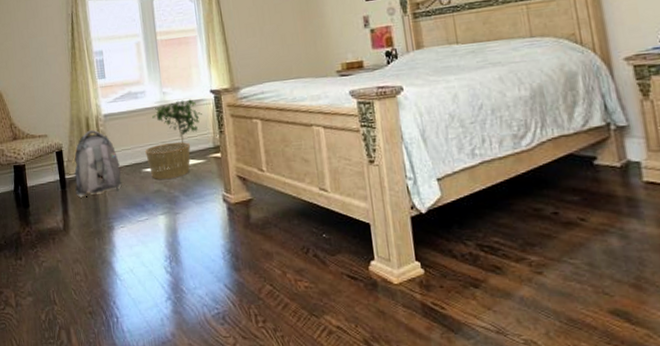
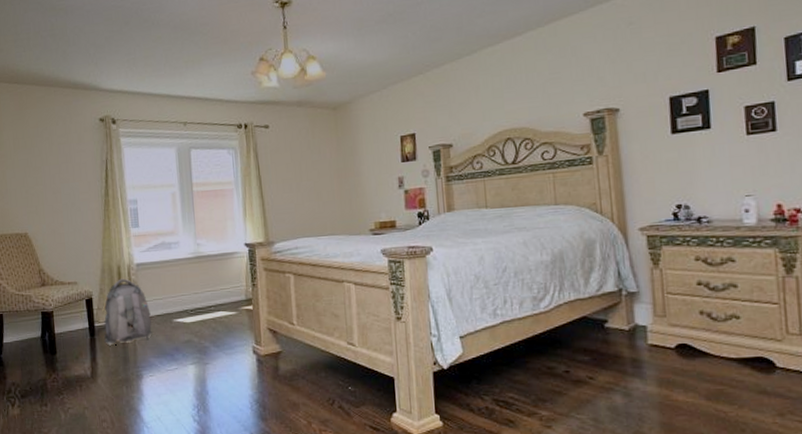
basket: present [145,142,191,180] -> none [177,294,223,330]
potted plant: present [152,99,202,144] -> none [185,251,236,295]

